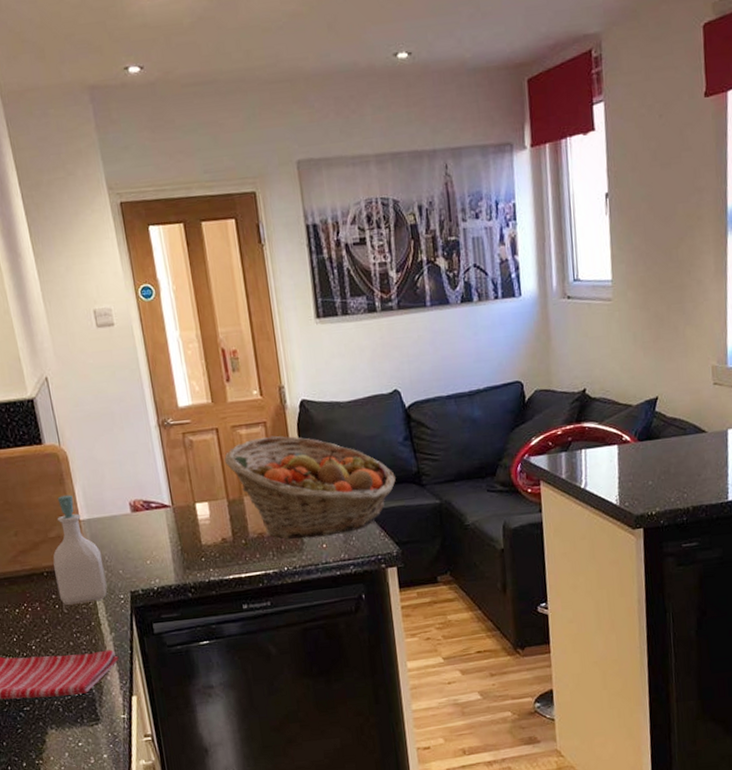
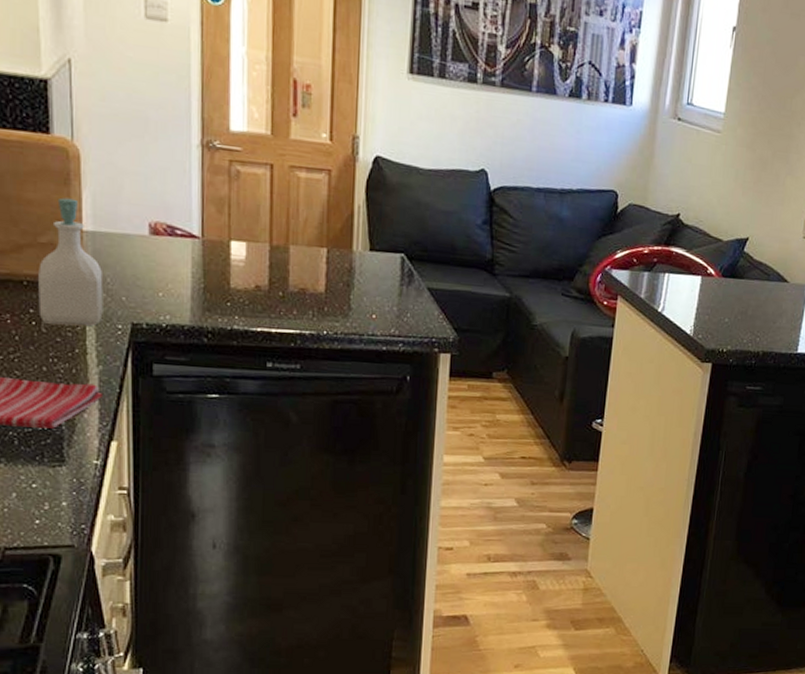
fruit basket: present [225,435,396,539] -> none [275,185,466,308]

